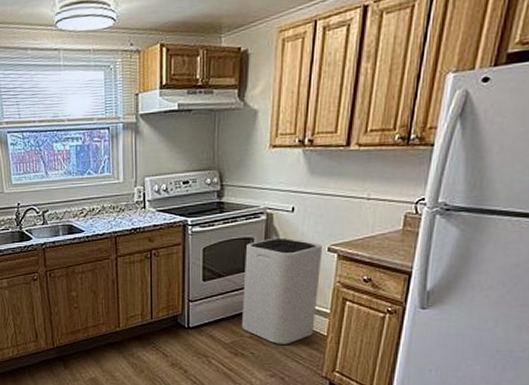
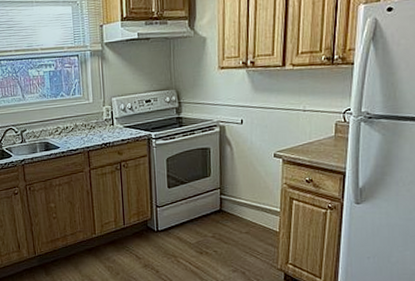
trash can: present [242,237,323,345] -> none [203,147,270,242]

